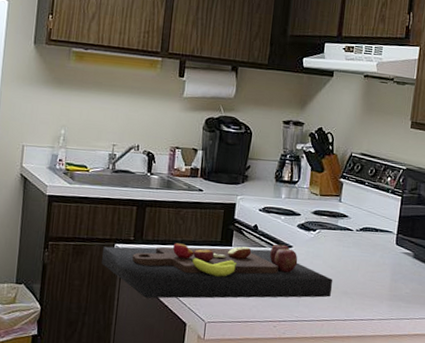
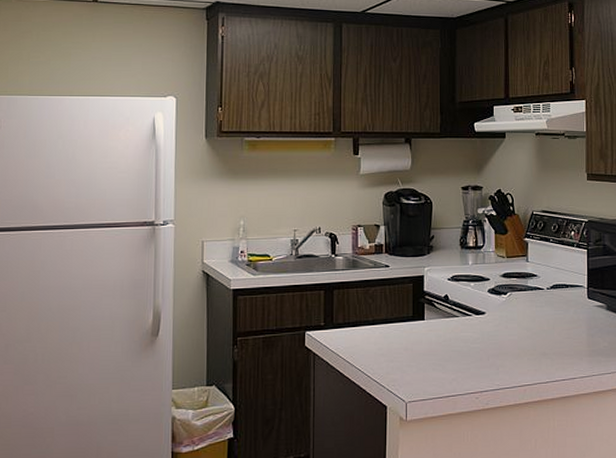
cutting board: present [102,243,333,299] -> none [294,312,530,384]

